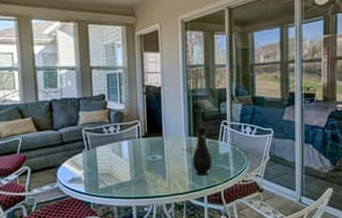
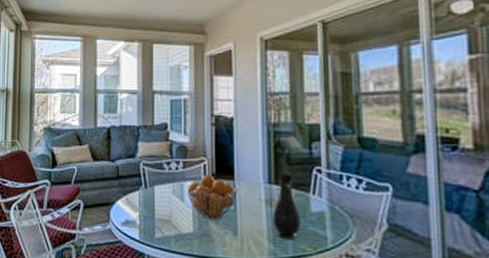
fruit basket: none [124,134,166,169] -> present [186,175,238,221]

